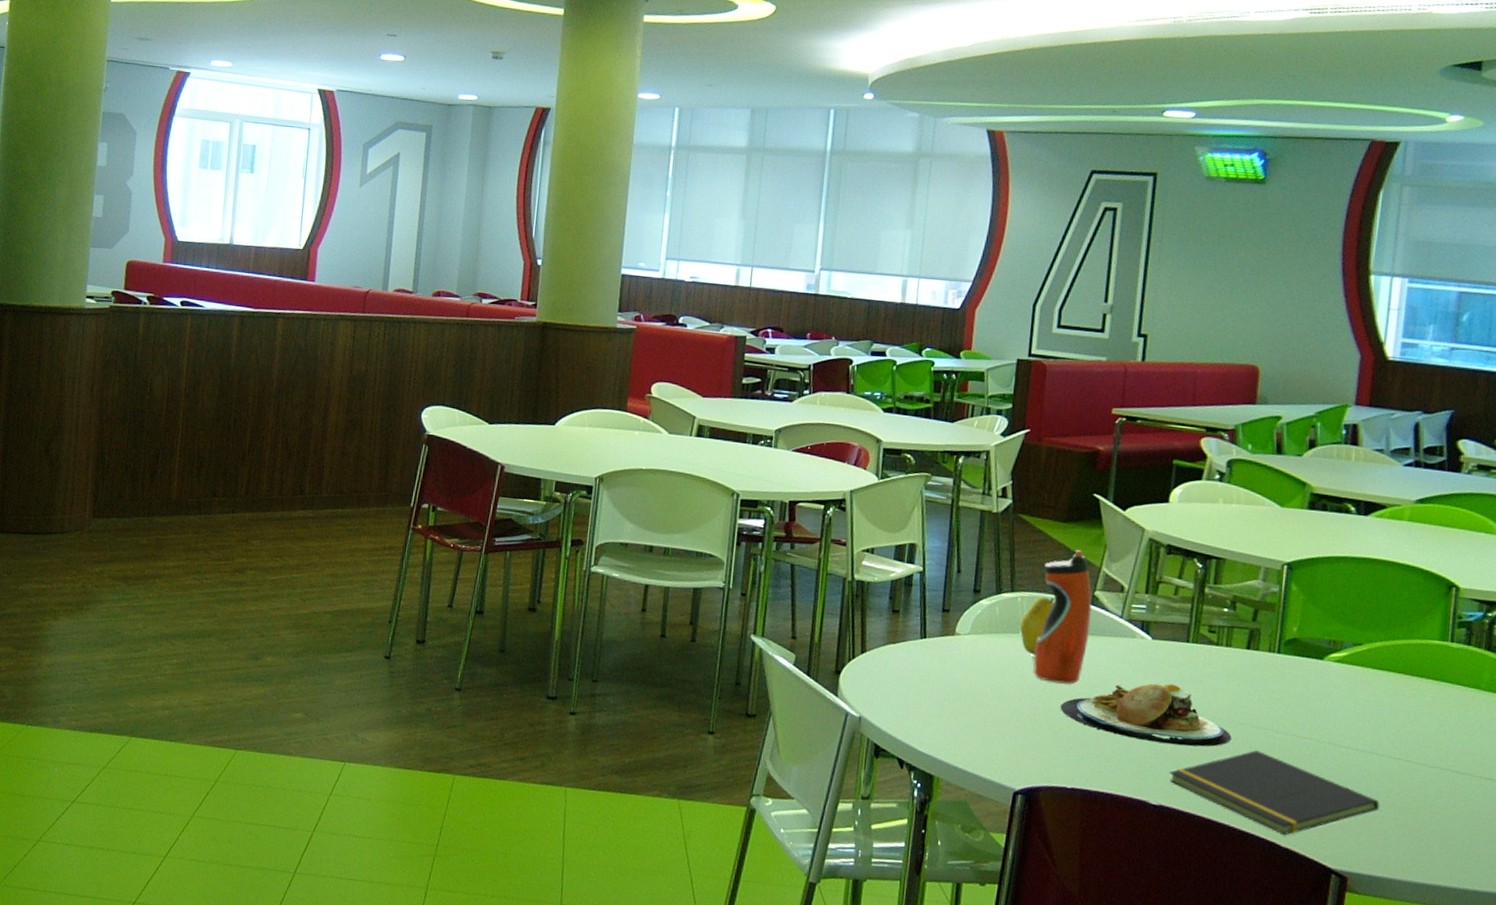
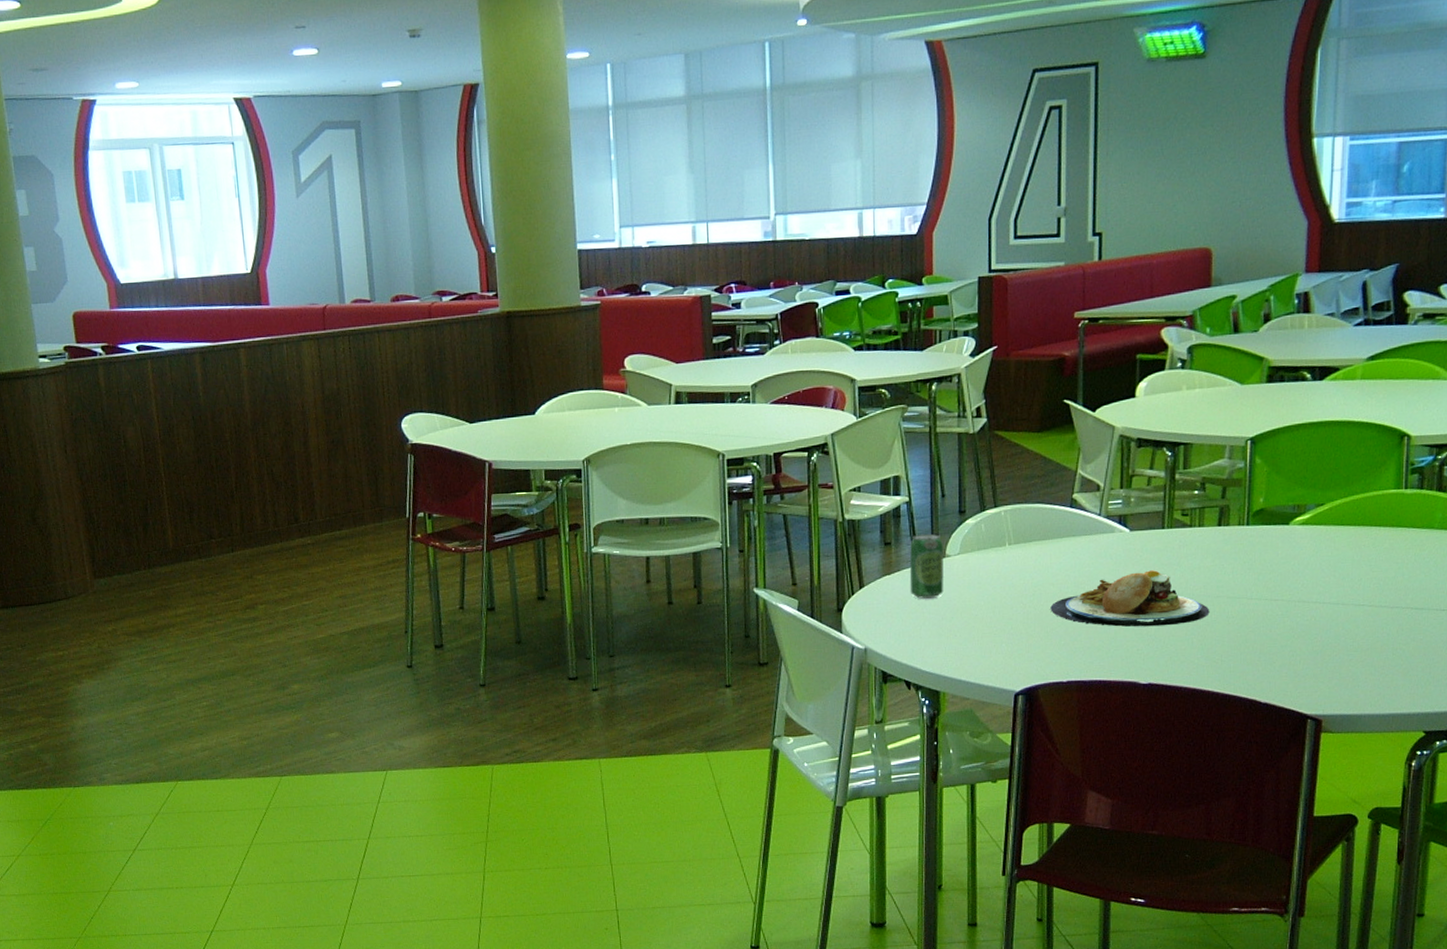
beverage can: none [913,606,954,676] -> present [909,533,944,599]
fruit: present [1020,596,1055,655] -> none [1006,507,1037,564]
water bottle: present [1033,549,1092,684] -> none [1022,456,1071,587]
notepad: present [1169,750,1380,836] -> none [1155,619,1347,692]

